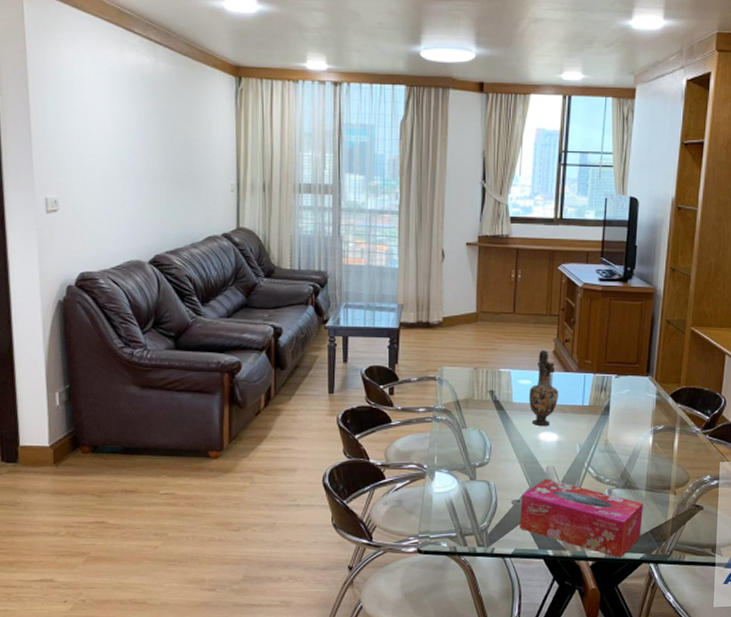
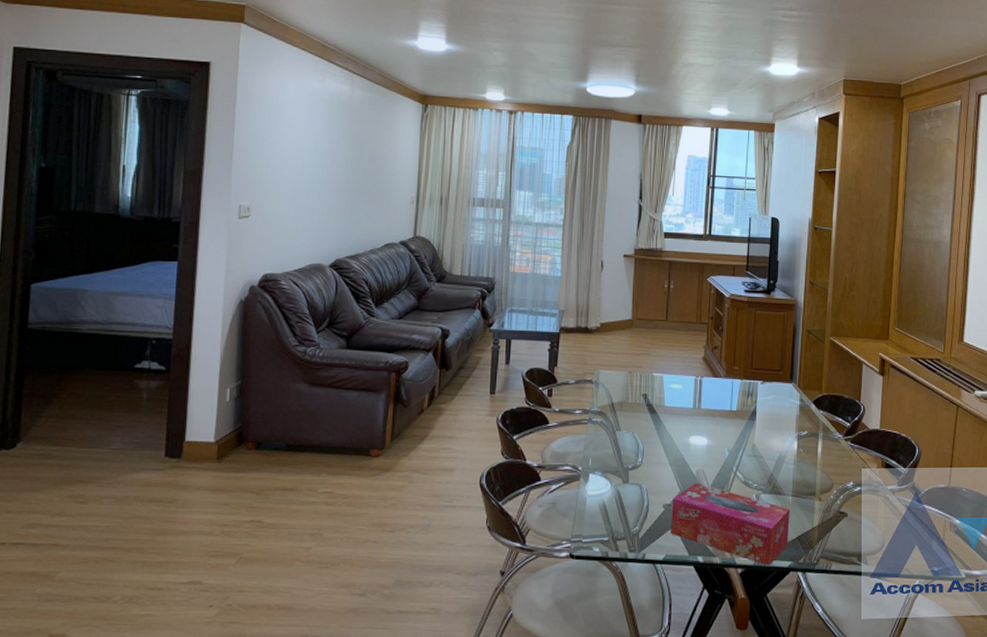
vase: present [528,350,559,427] -> none [679,356,709,431]

